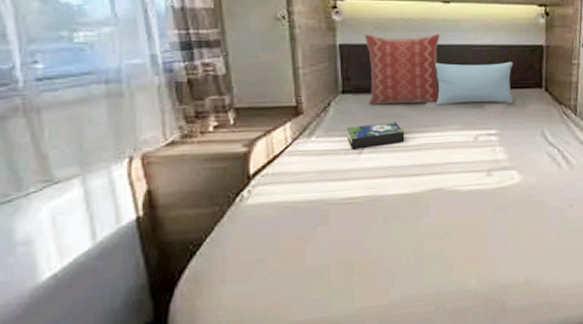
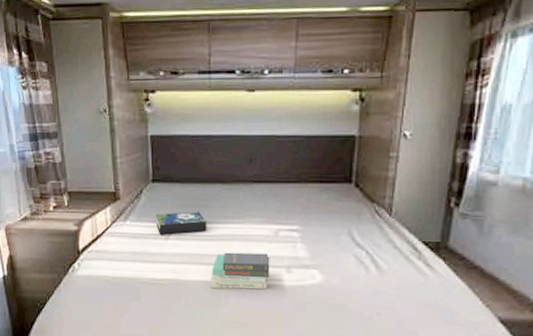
pillow: present [364,33,440,105] -> none [172,124,244,195]
books: none [410,159,471,200] -> present [211,252,270,290]
pillow: present [435,61,513,107] -> none [238,153,320,200]

